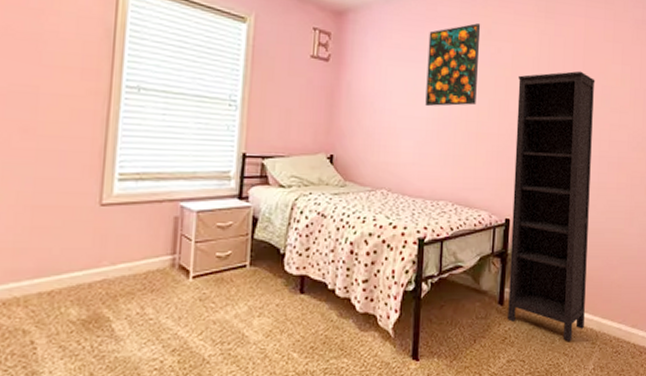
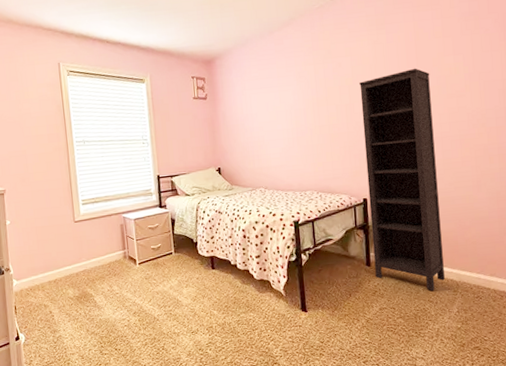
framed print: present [425,23,481,107] -> none [279,47,326,120]

